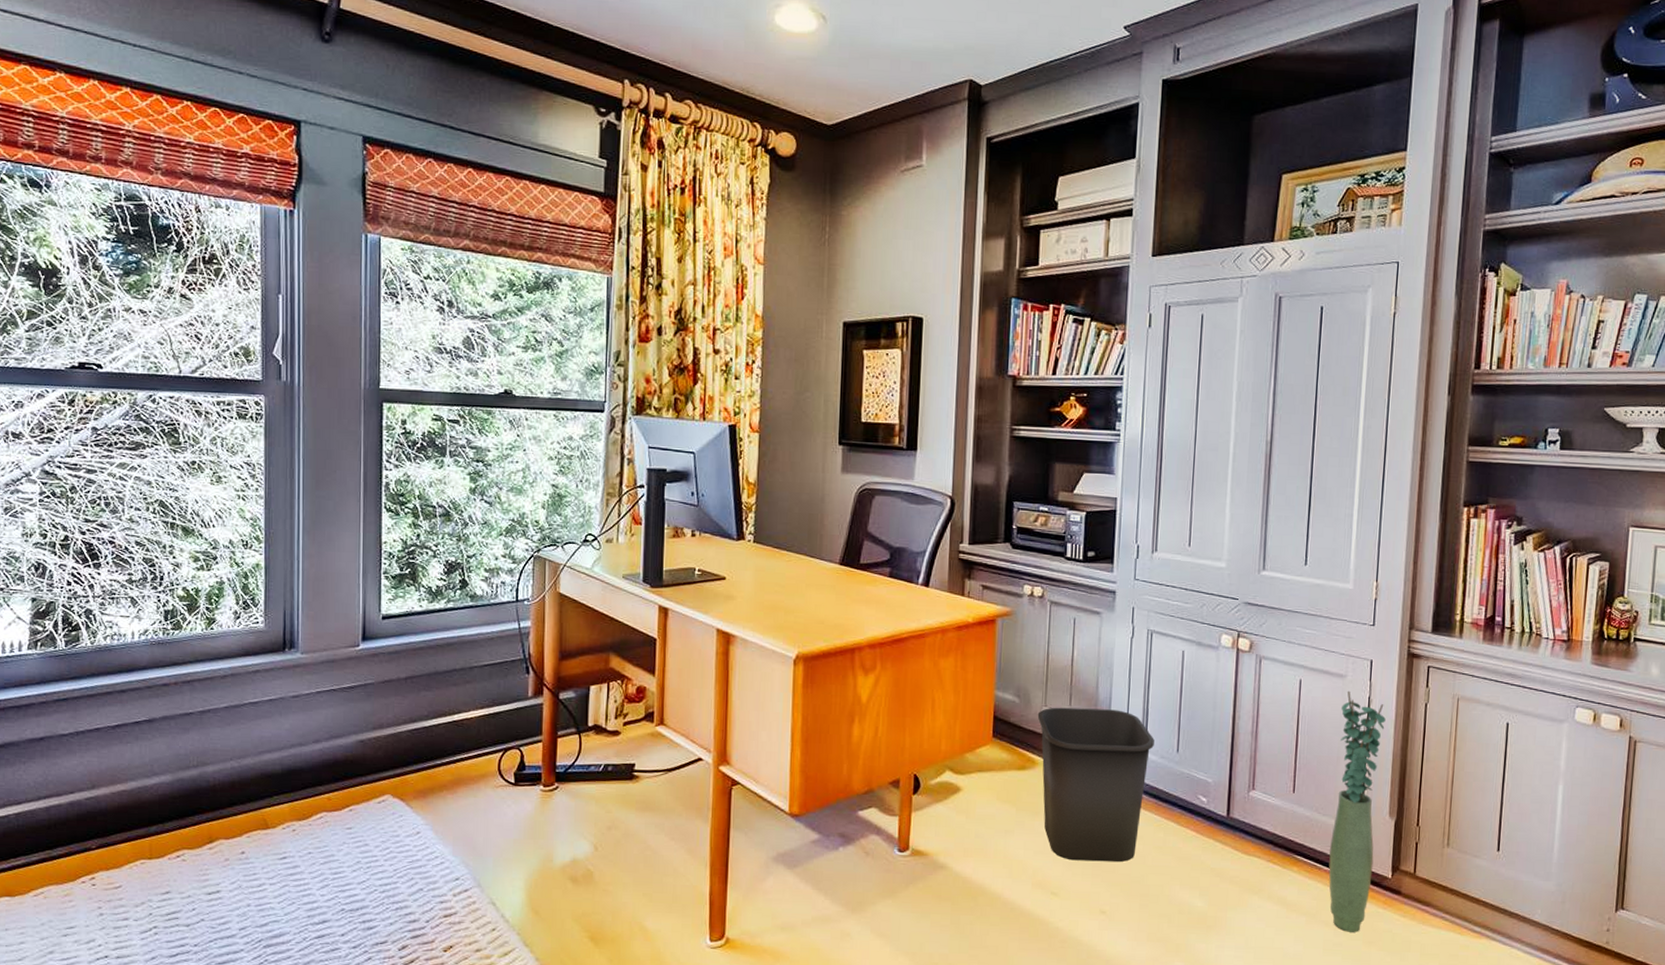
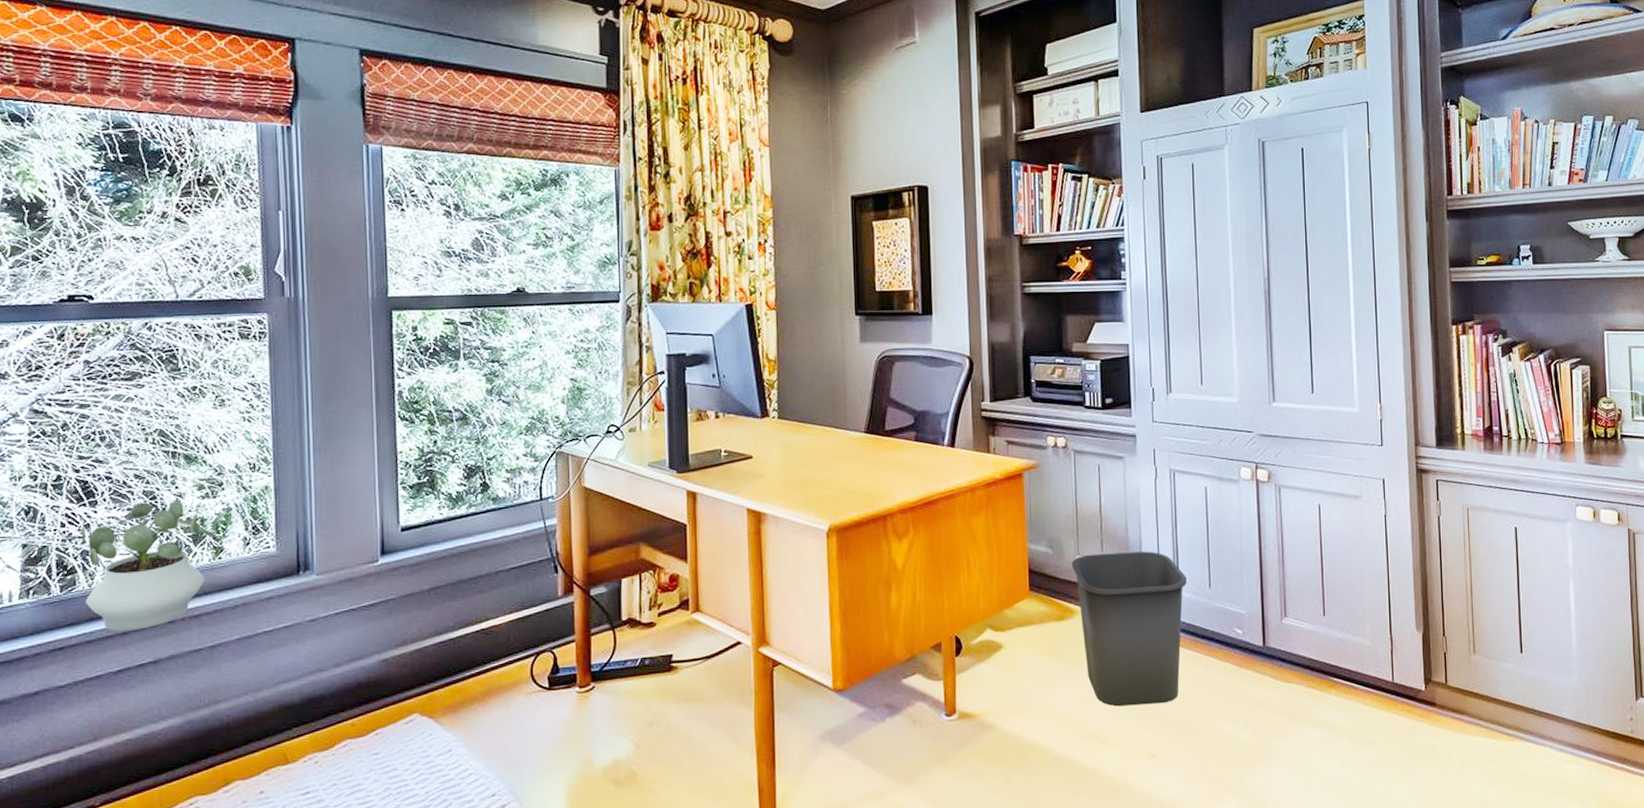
potted plant: none [86,568,211,689] -> present [81,500,218,631]
vase: present [1328,690,1386,932] -> none [1361,510,1407,749]

